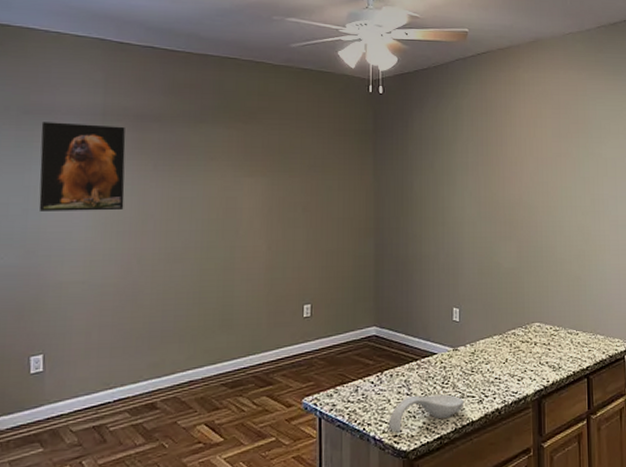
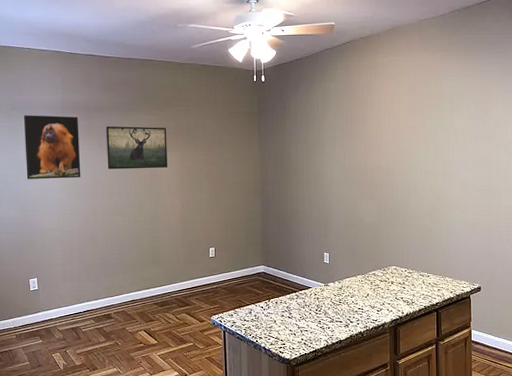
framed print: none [164,140,252,199] -> present [106,126,168,170]
spoon rest: present [388,394,464,433] -> none [275,319,333,345]

